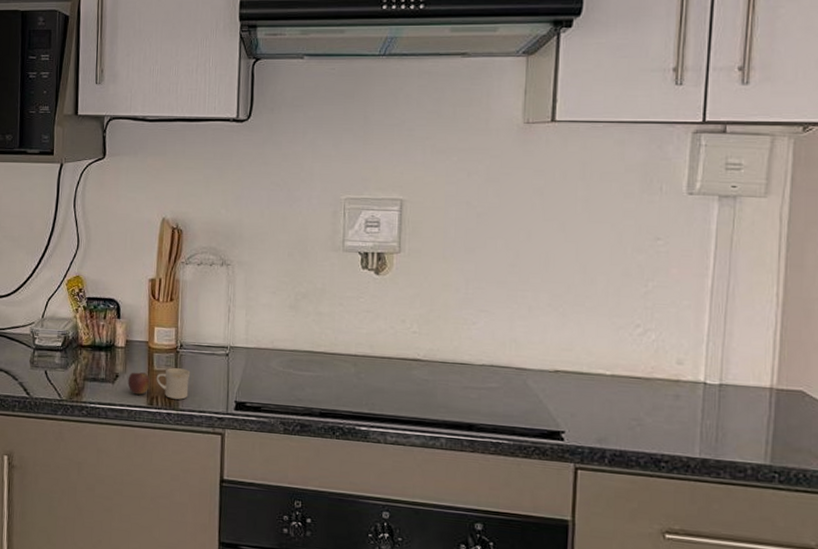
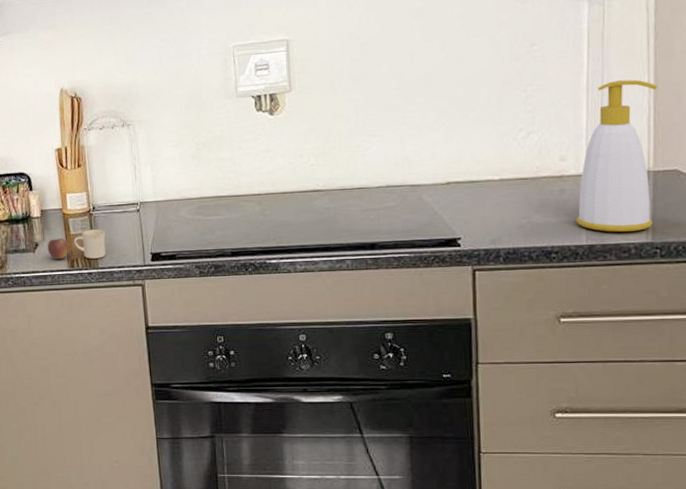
soap bottle: none [691,288,787,451] -> present [577,79,658,232]

